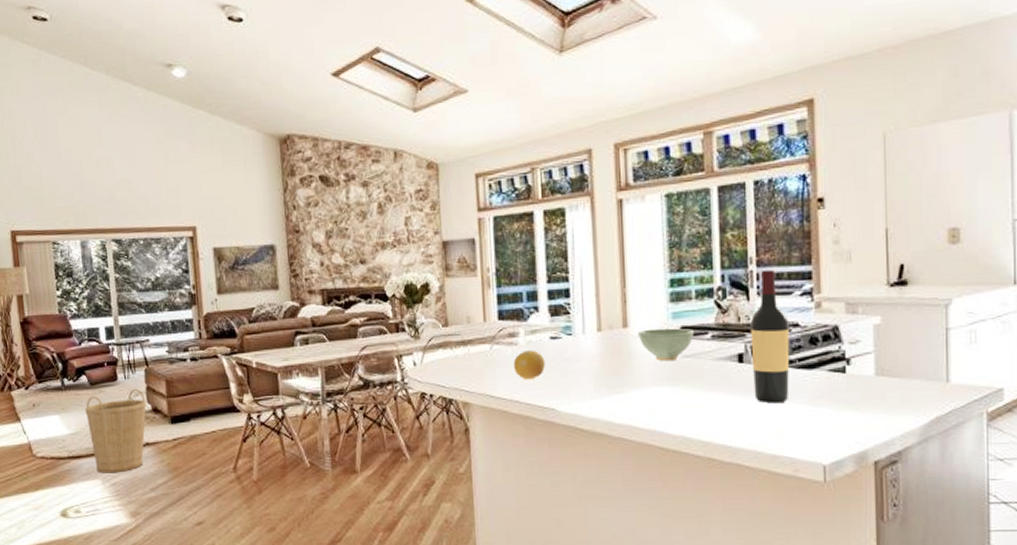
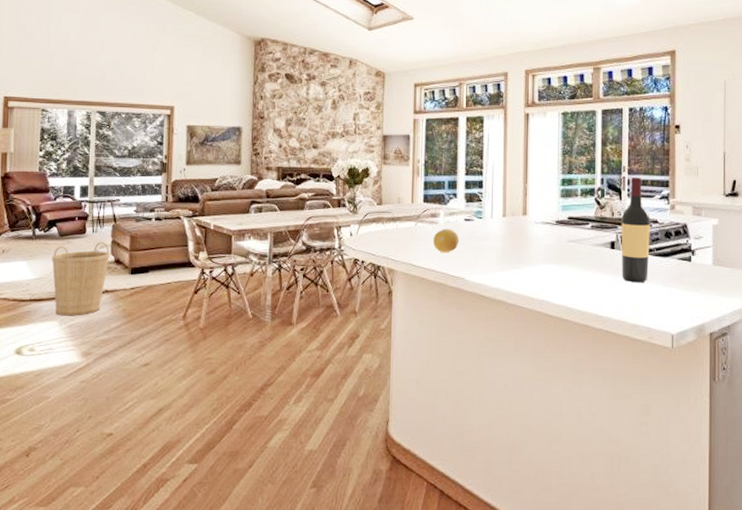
bowl: present [637,328,695,362] -> none [534,217,579,245]

